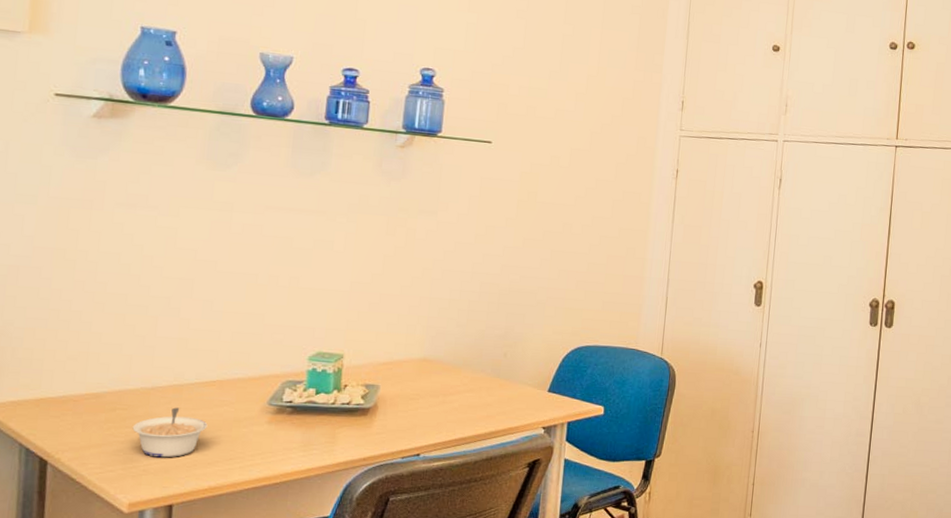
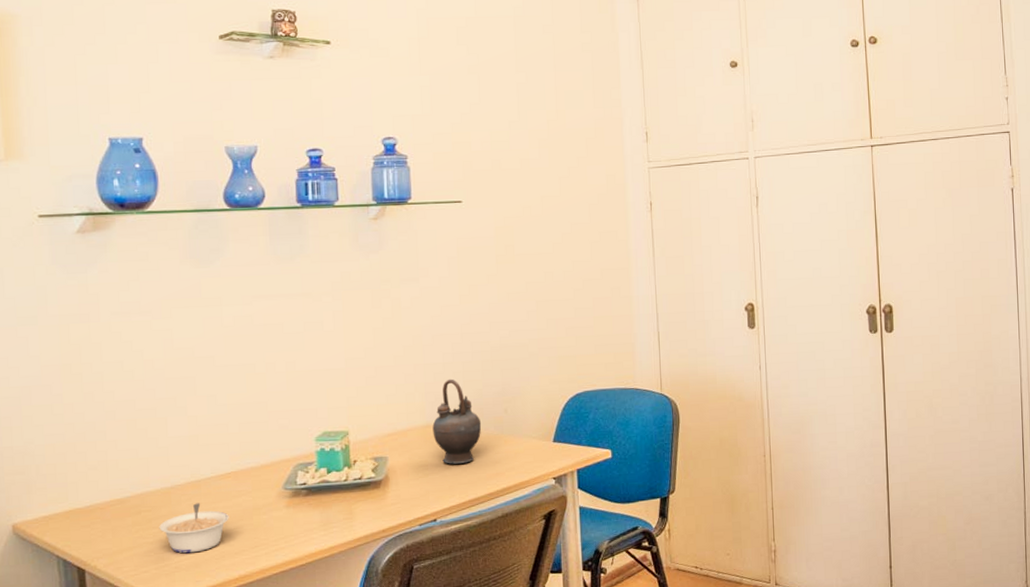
teapot: none [428,315,479,402] -> present [432,379,482,464]

